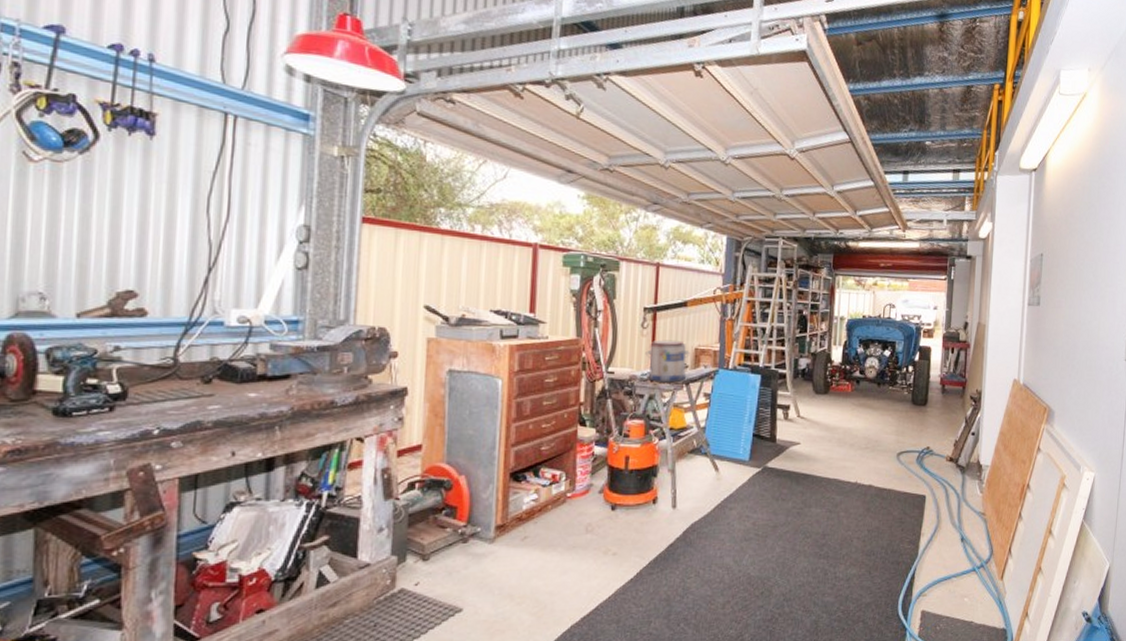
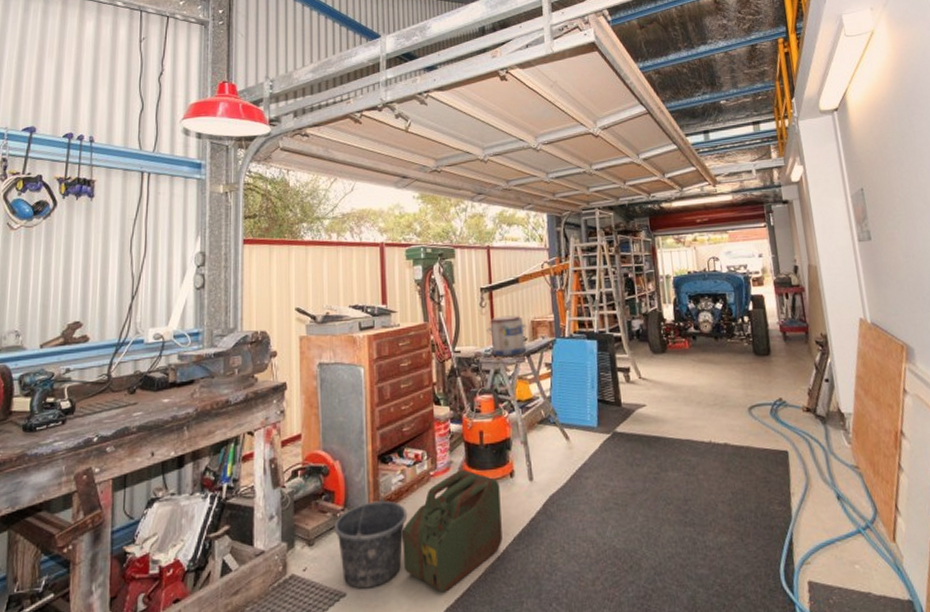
bucket: none [453,495,539,605] -> present [334,477,408,589]
fuel can: none [529,492,641,611] -> present [403,468,503,593]

